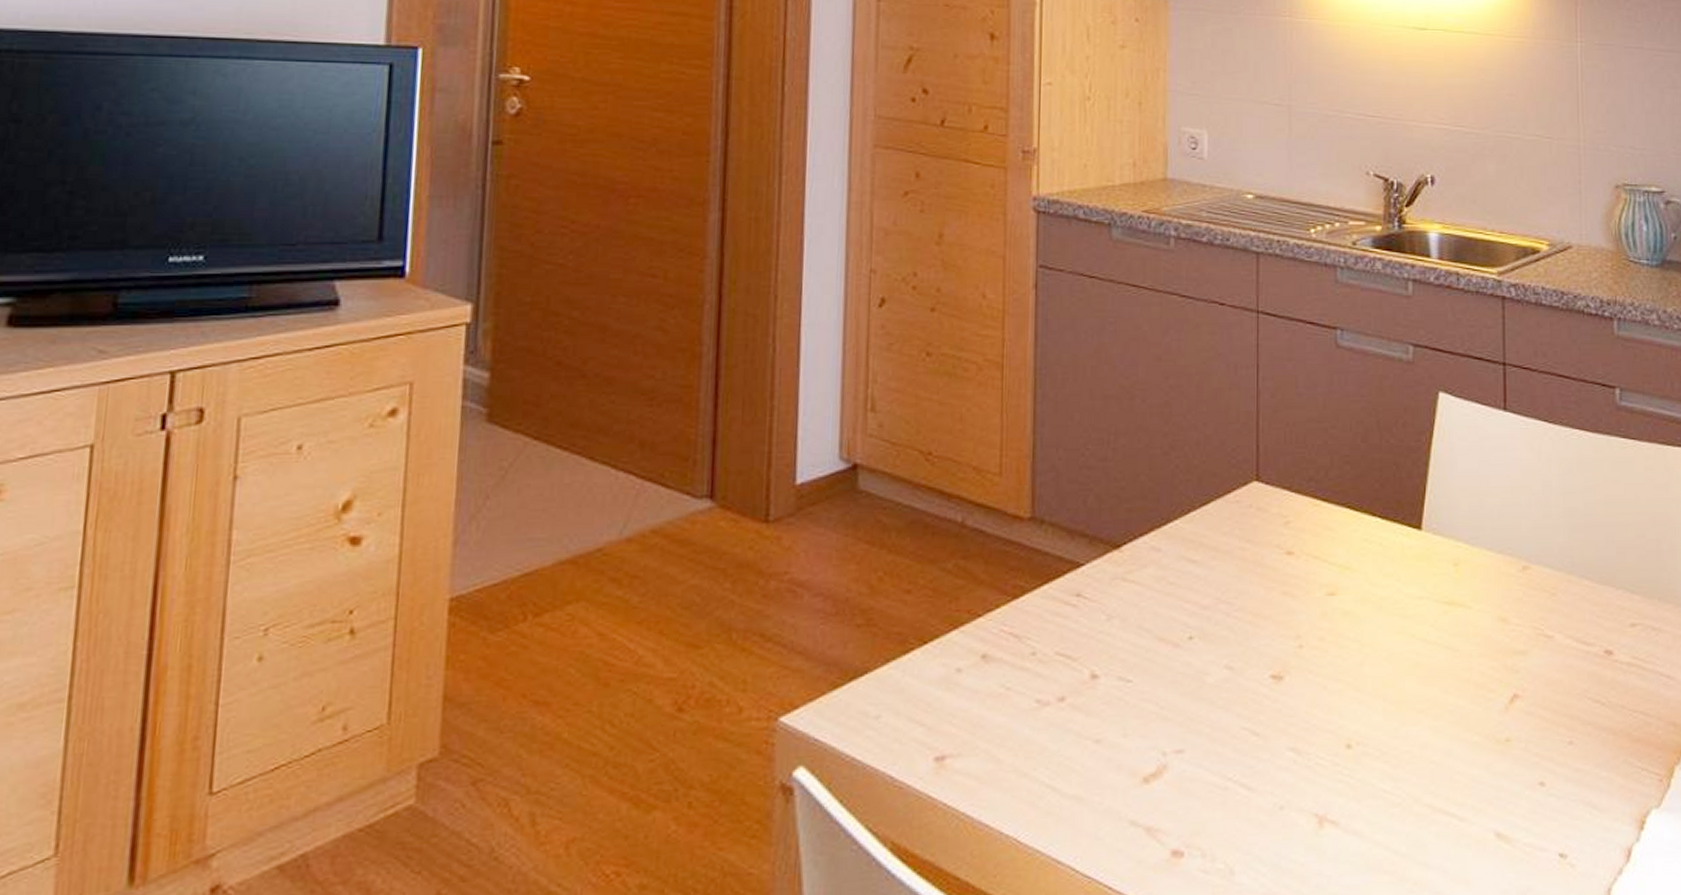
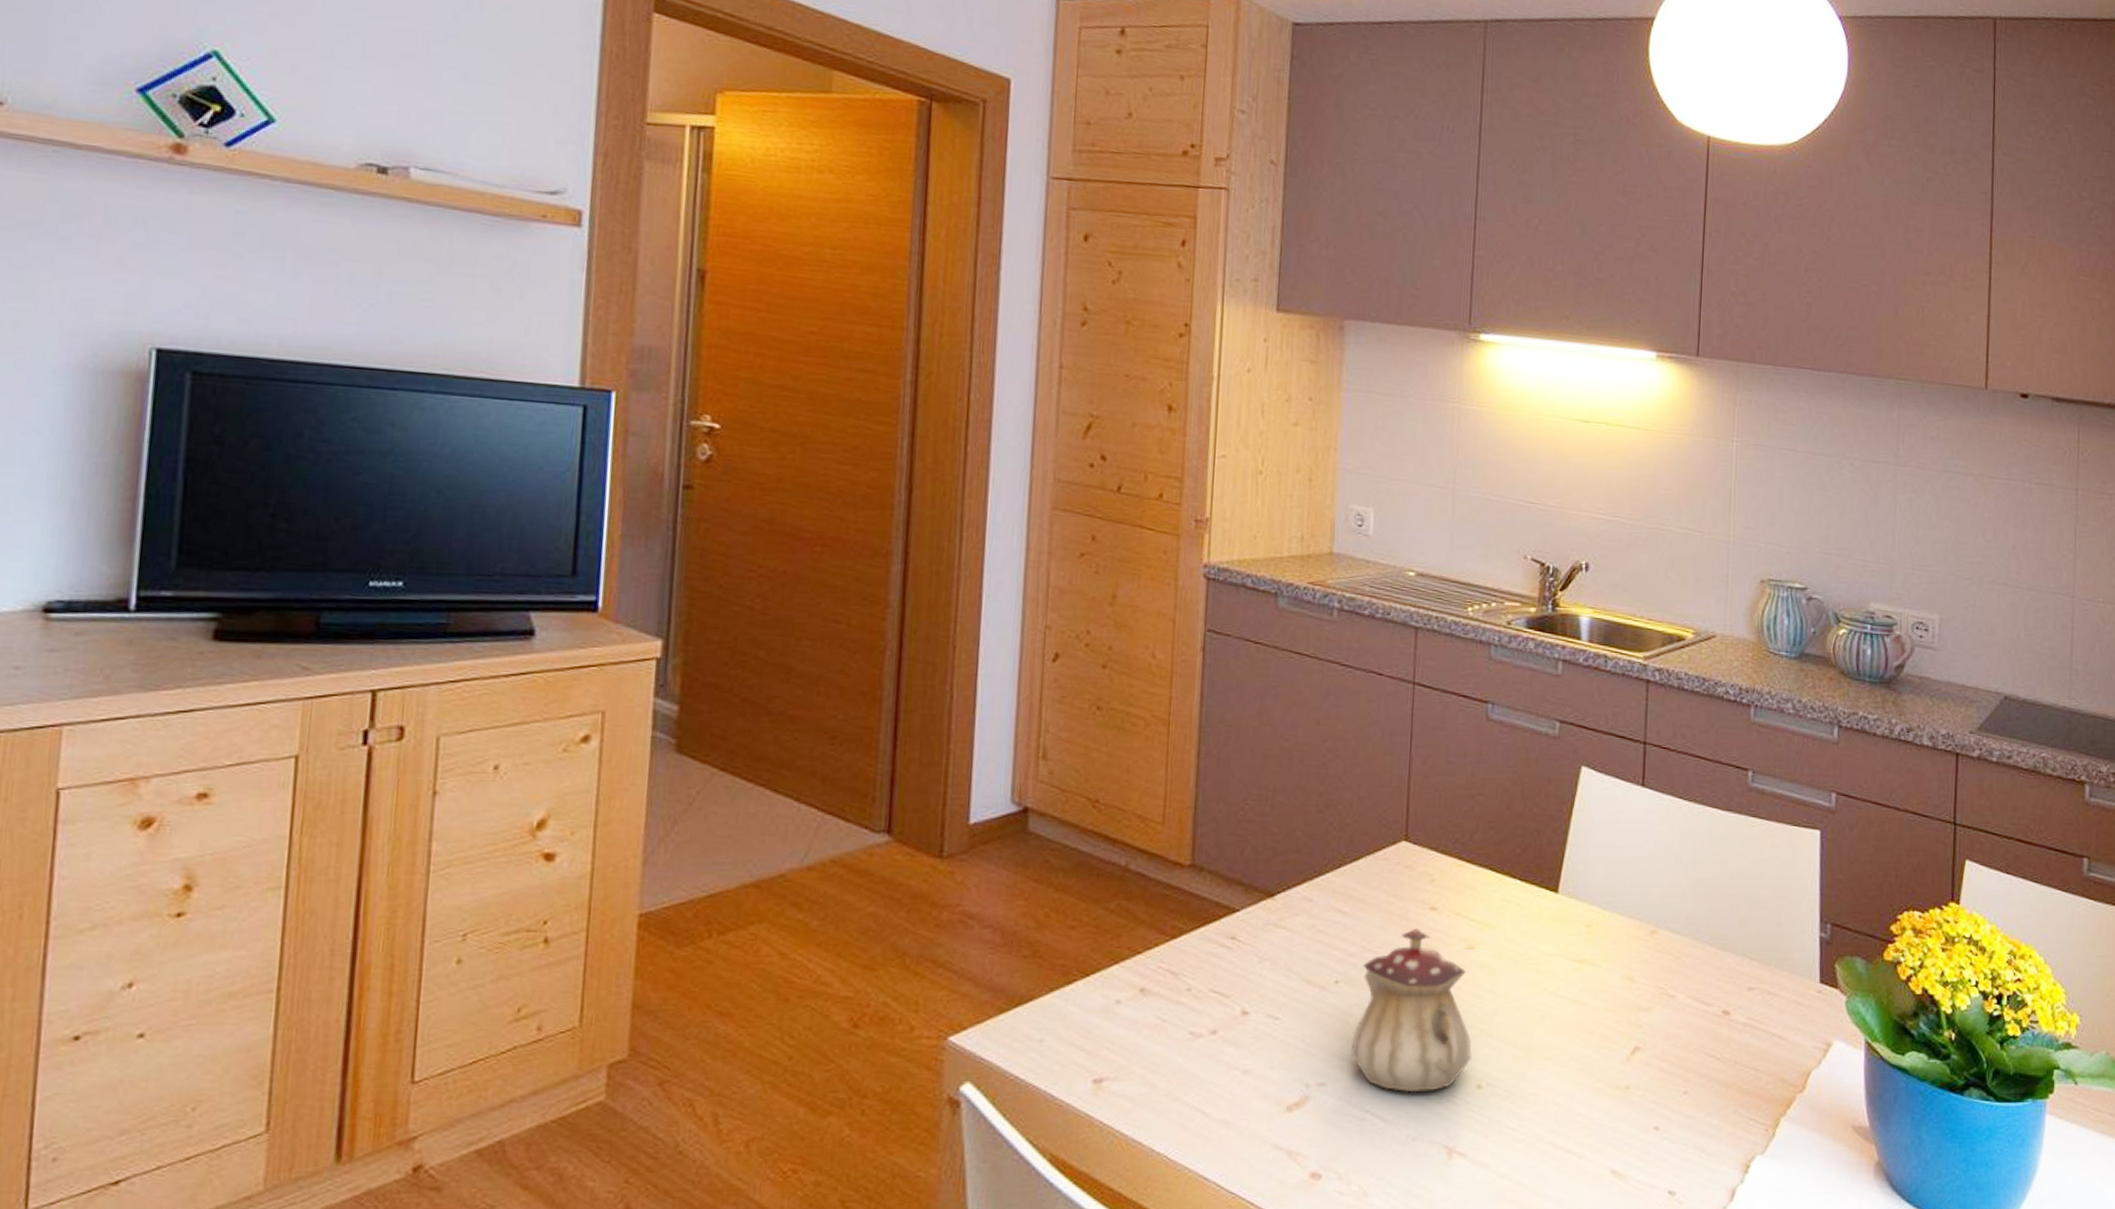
teapot: none [1209,576,1340,756] -> present [1351,929,1473,1093]

